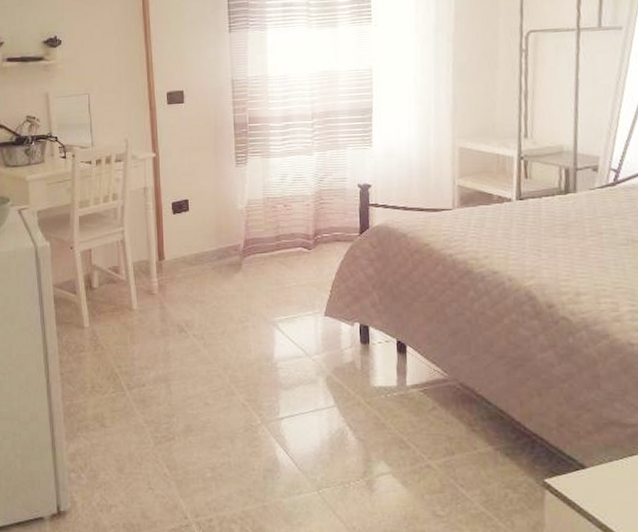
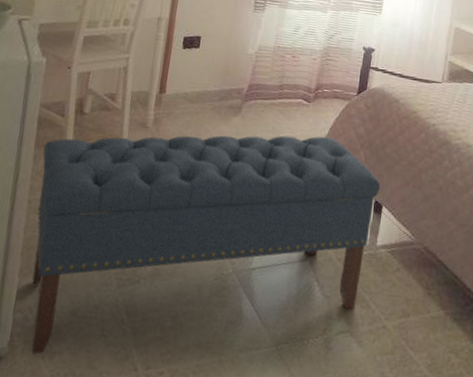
bench: none [64,282,401,508] -> present [31,135,381,355]

